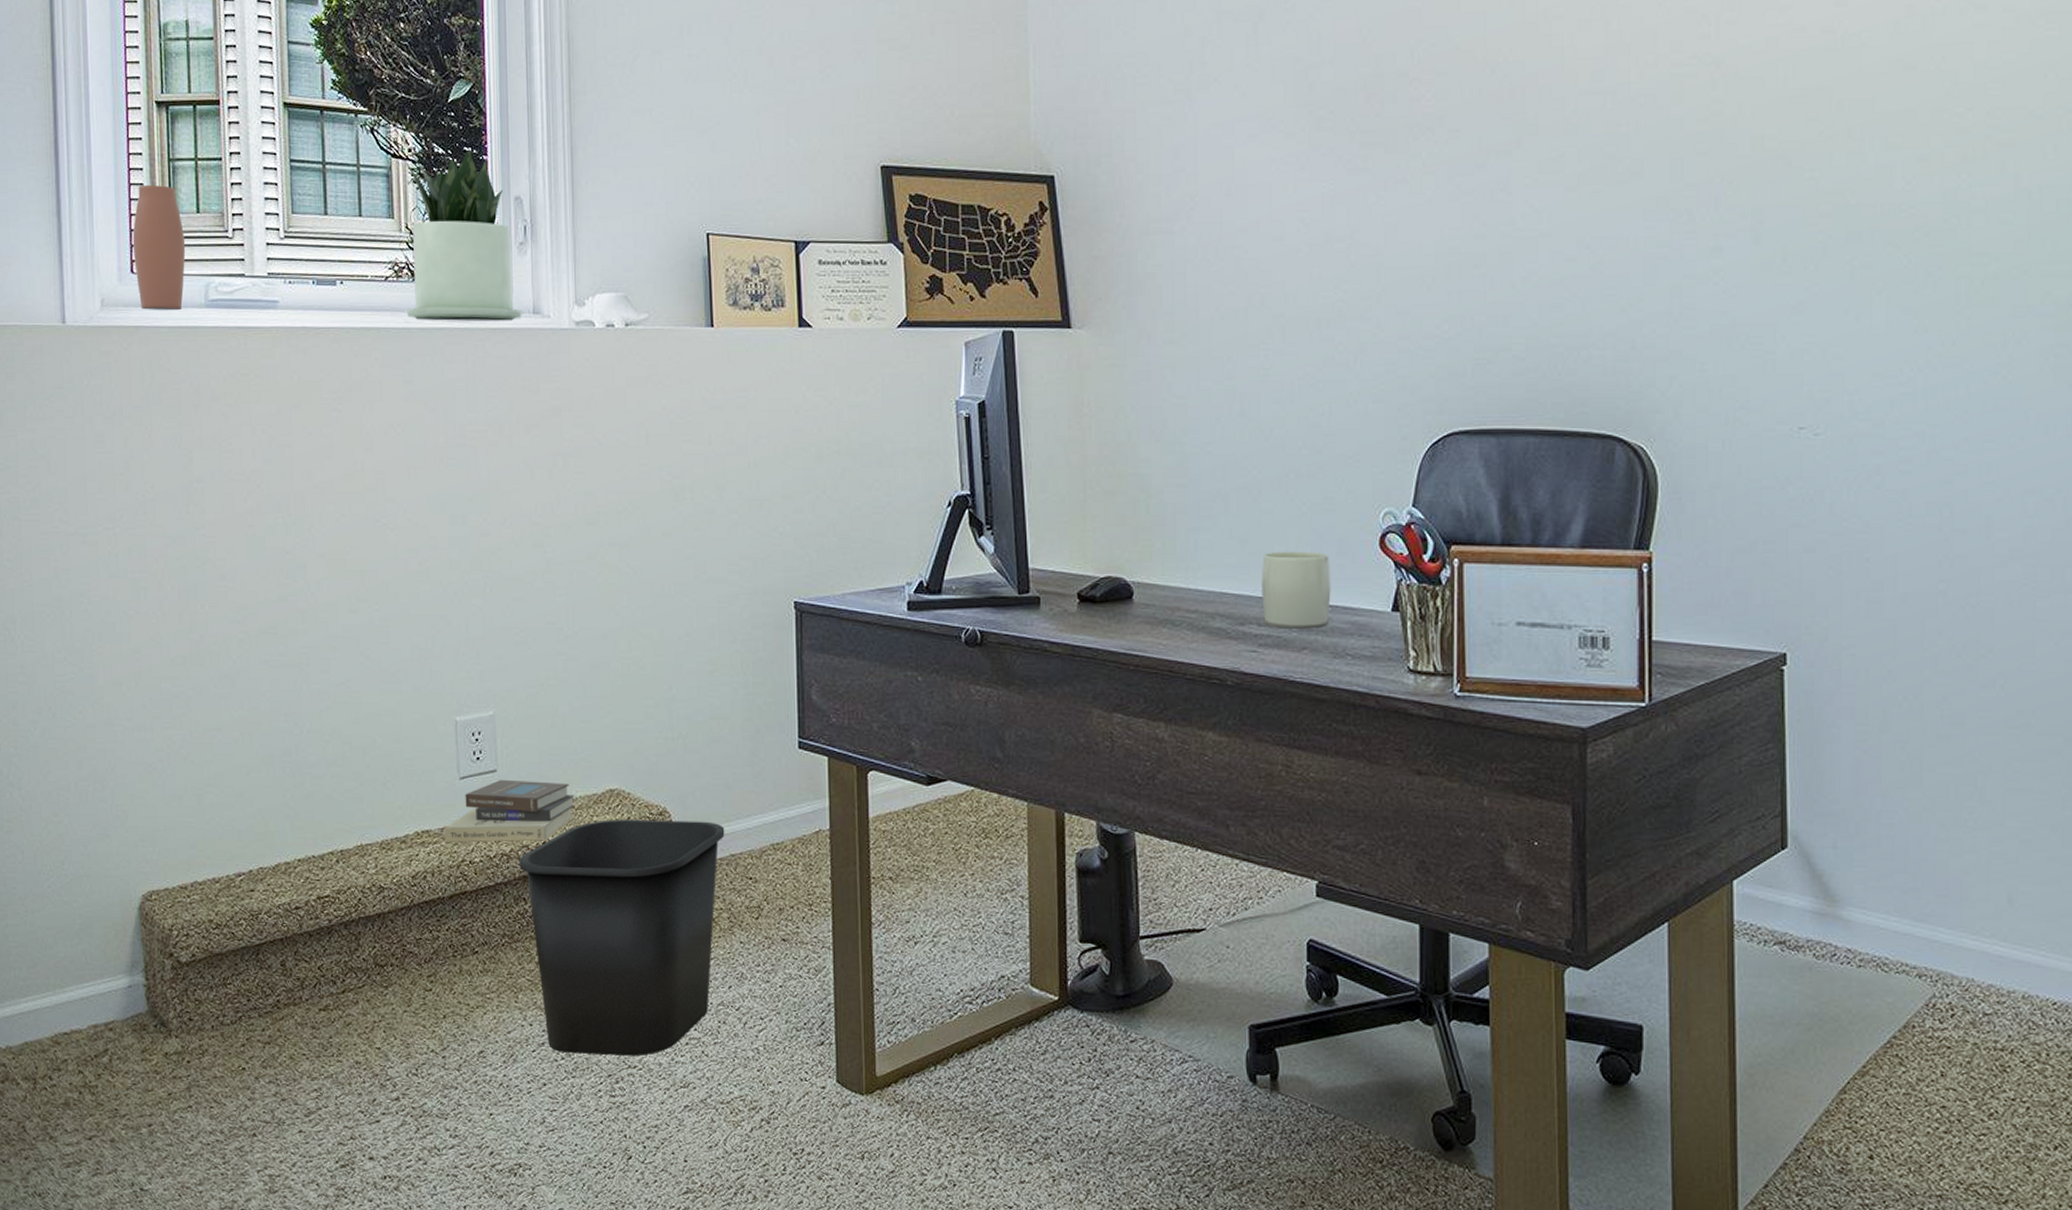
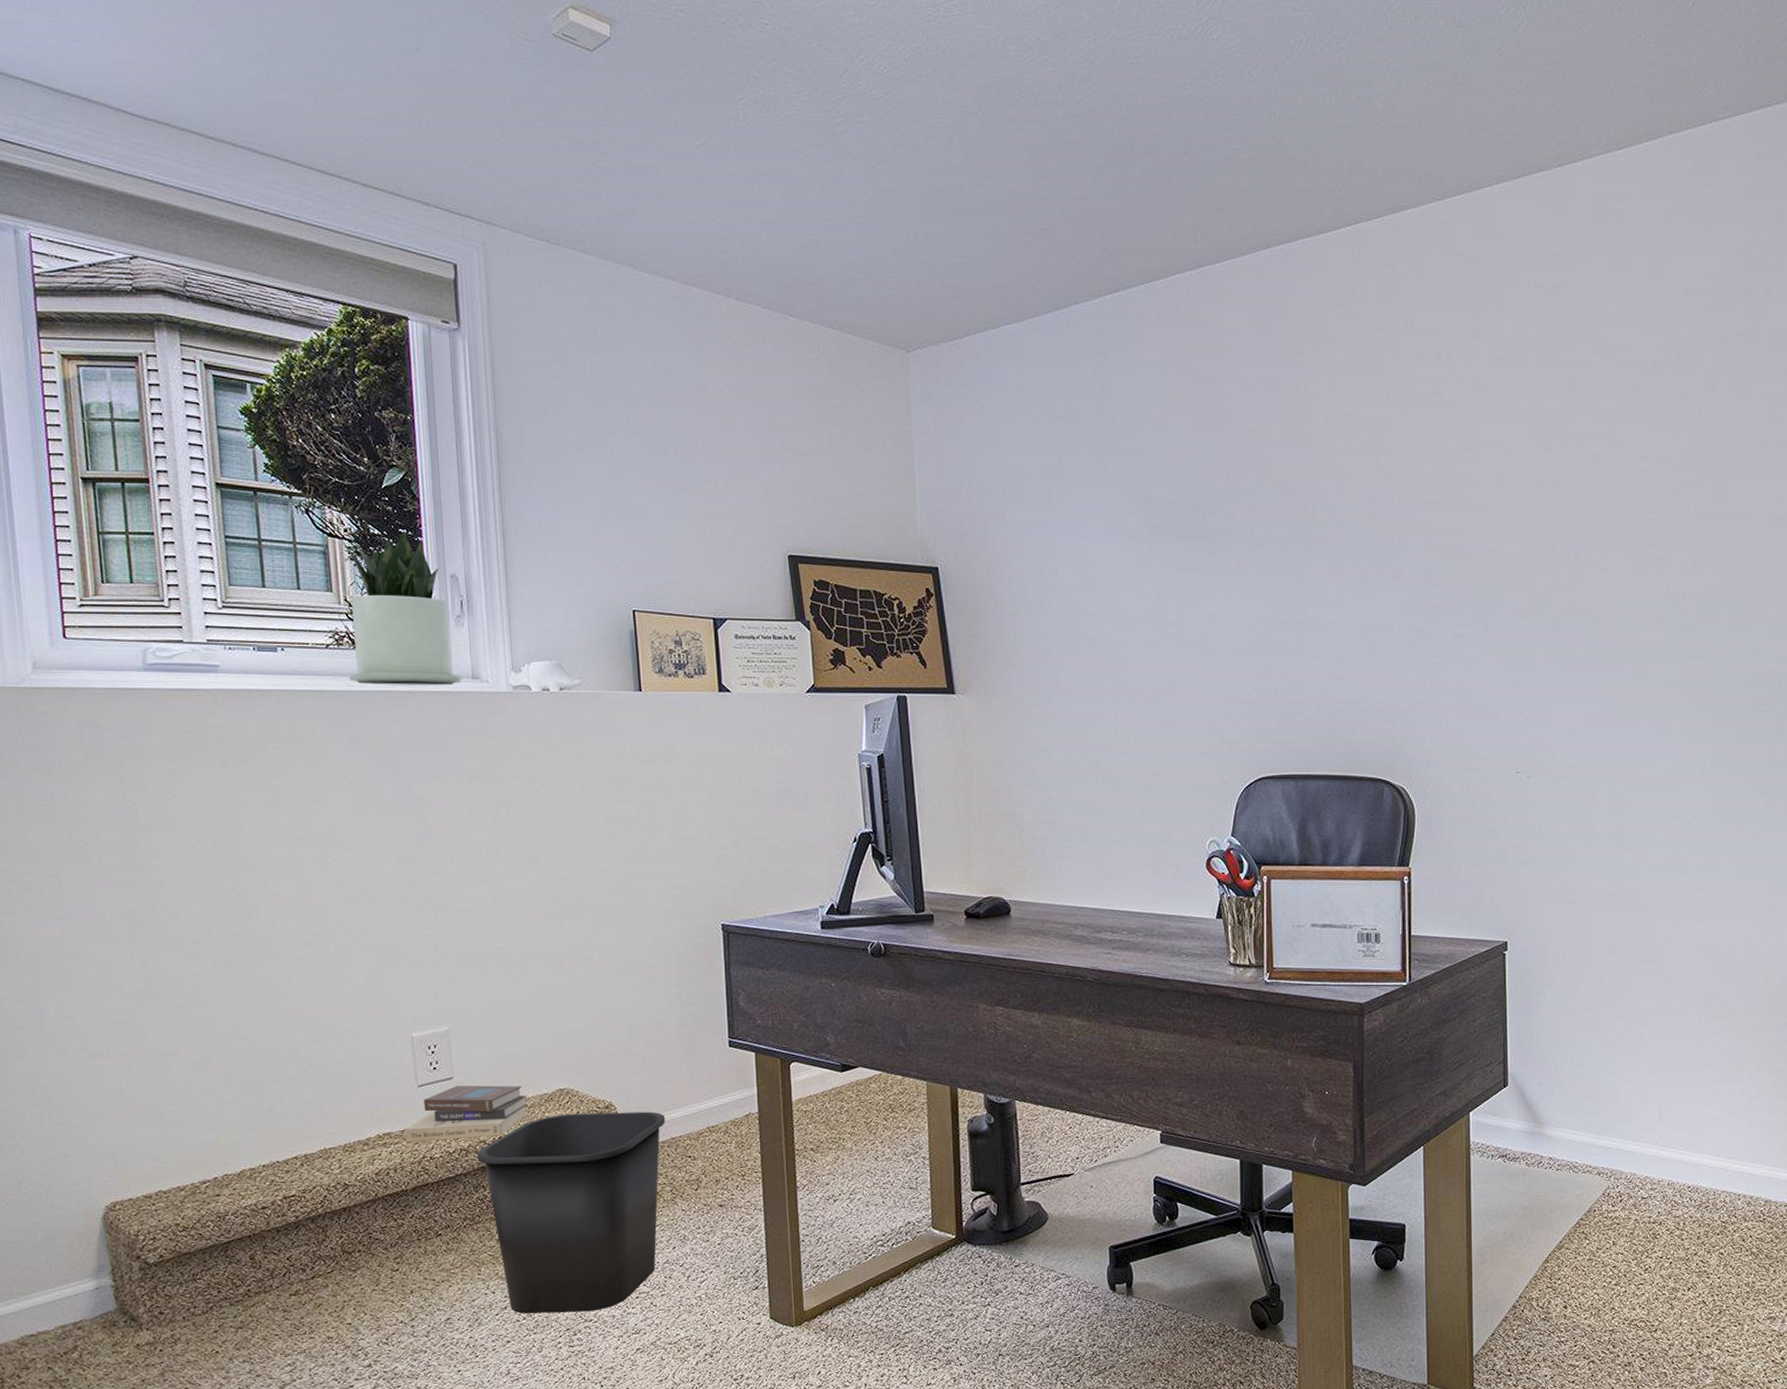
vase: present [132,184,186,311] -> none [63,555,121,674]
mug: present [1262,551,1331,629] -> none [1114,873,1169,935]

